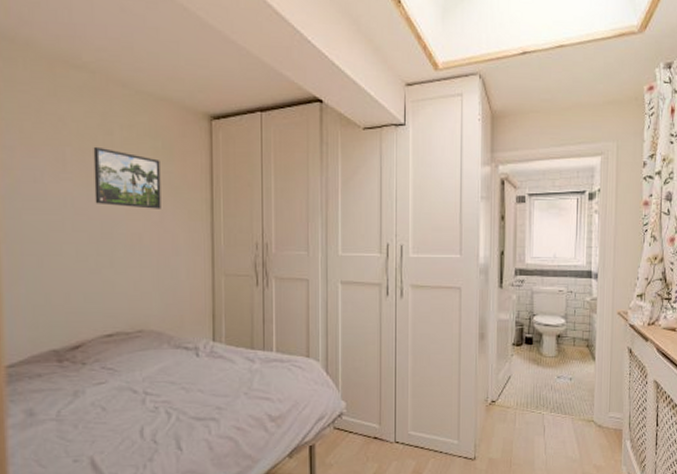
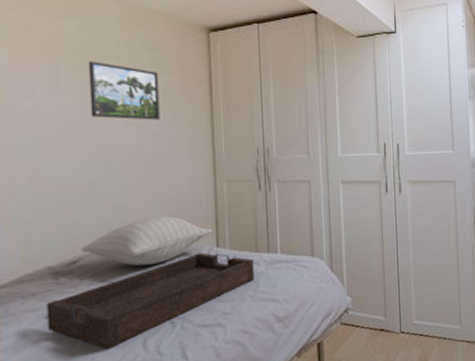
tray: none [51,346,249,434] -> present [46,252,254,350]
pillow: none [83,308,210,355] -> present [80,216,213,266]

